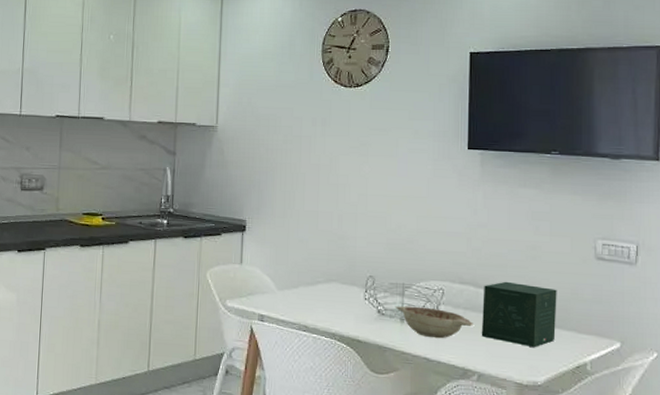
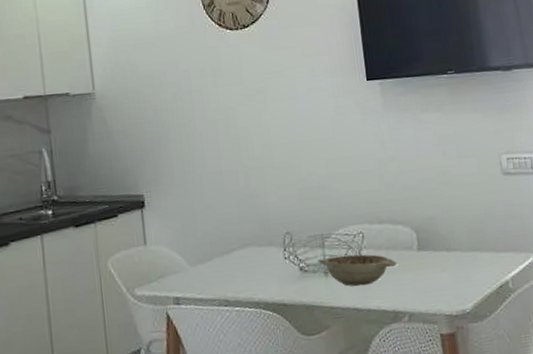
gift box: present [481,281,557,348] -> none [402,211,477,276]

